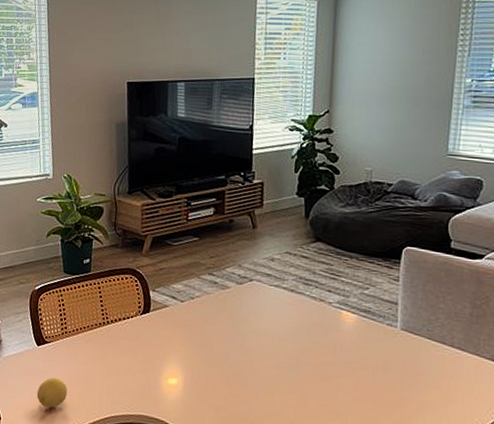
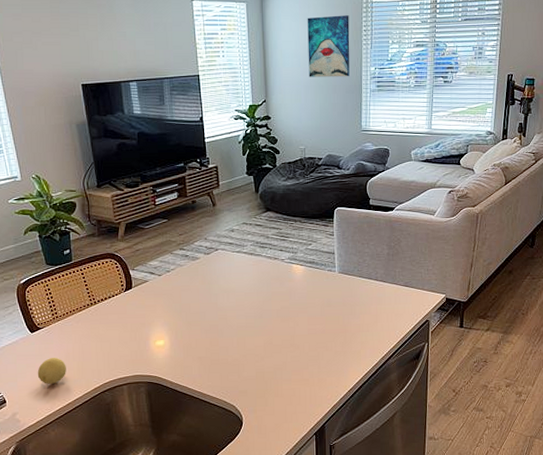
wall art: none [385,16,443,89] -> present [307,15,350,77]

